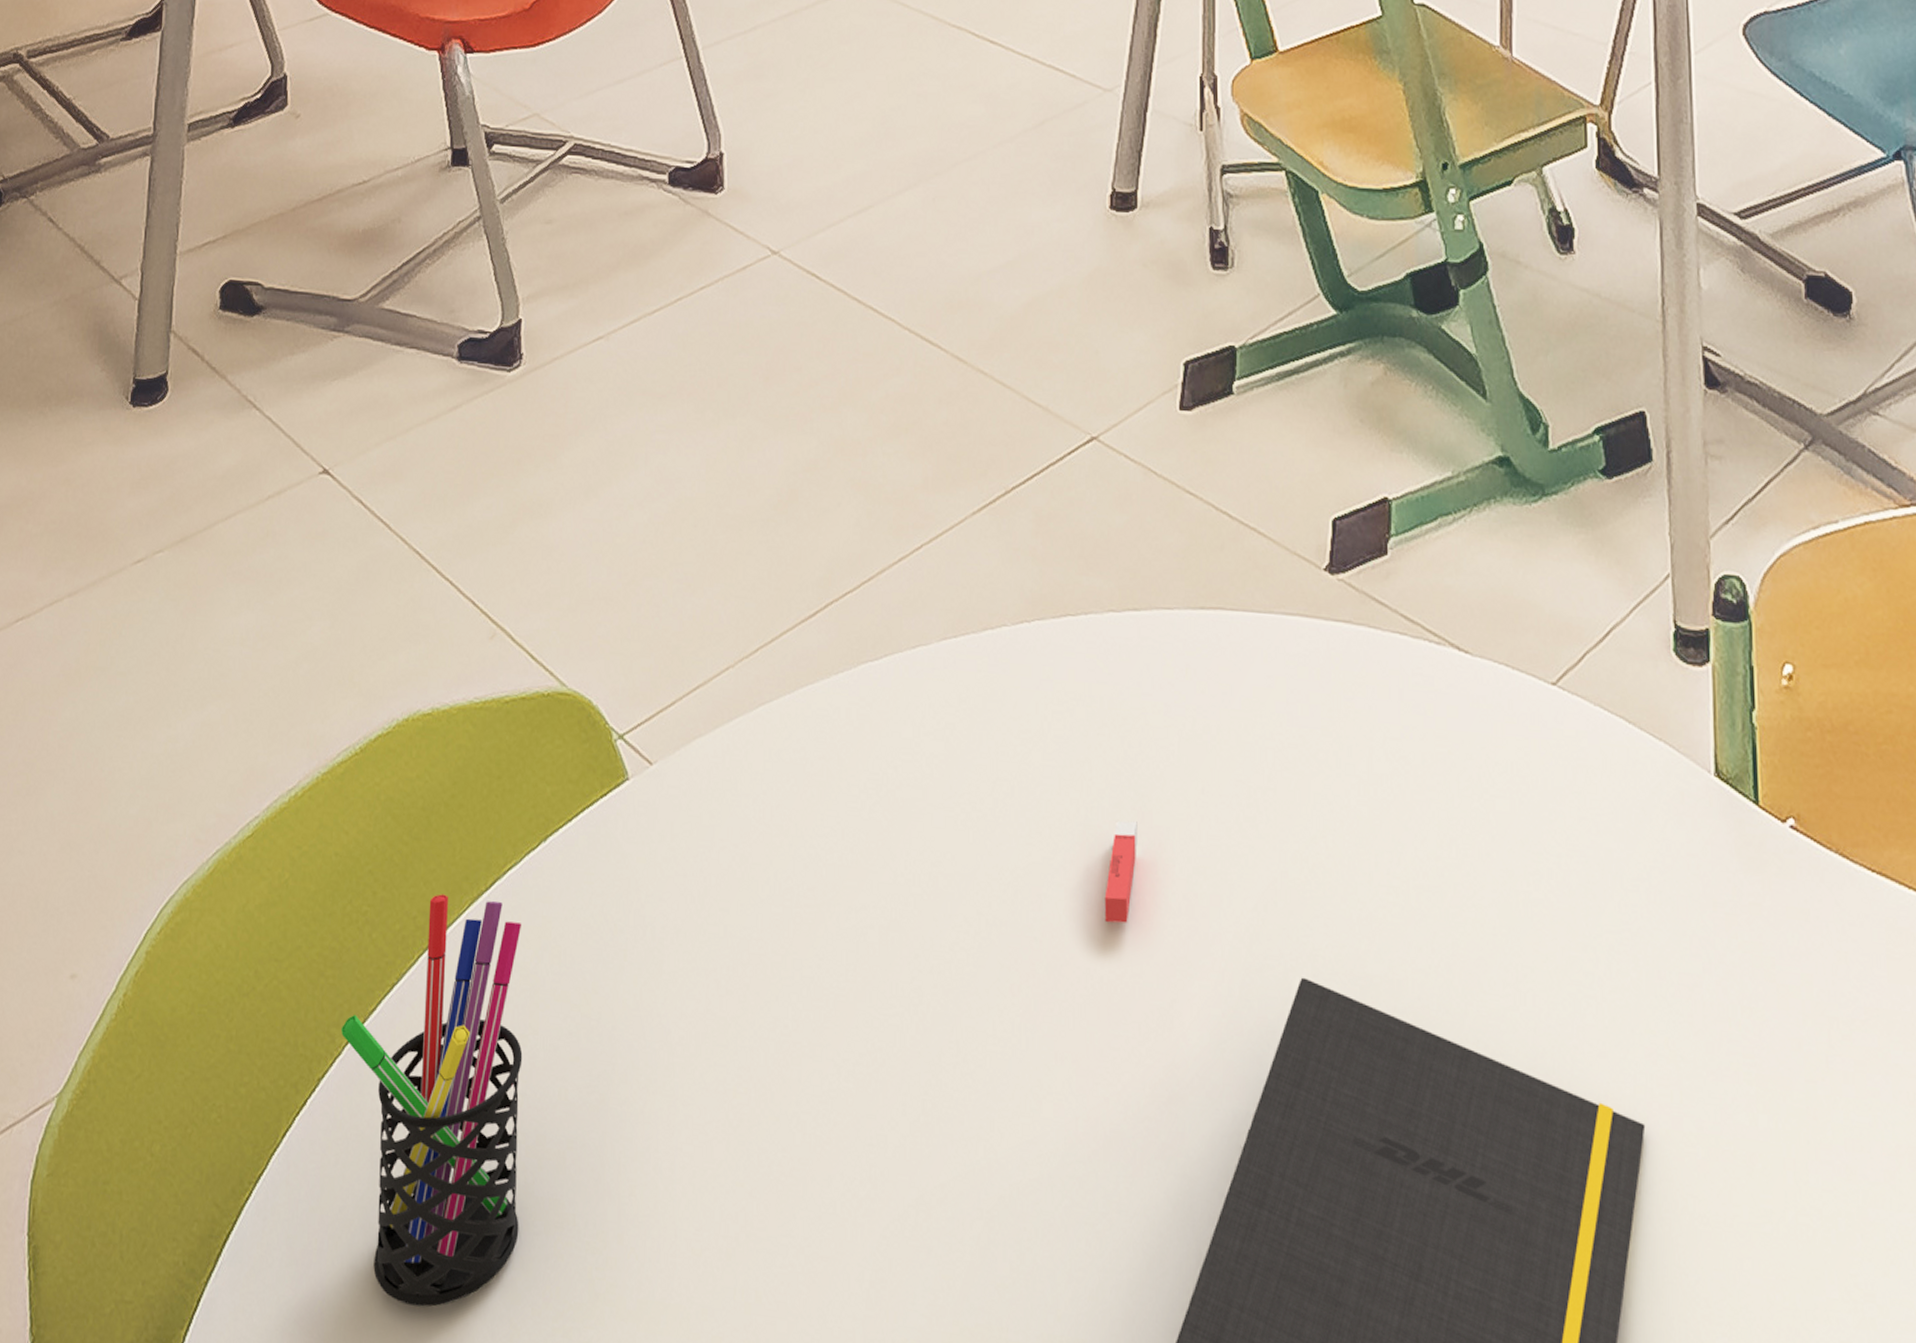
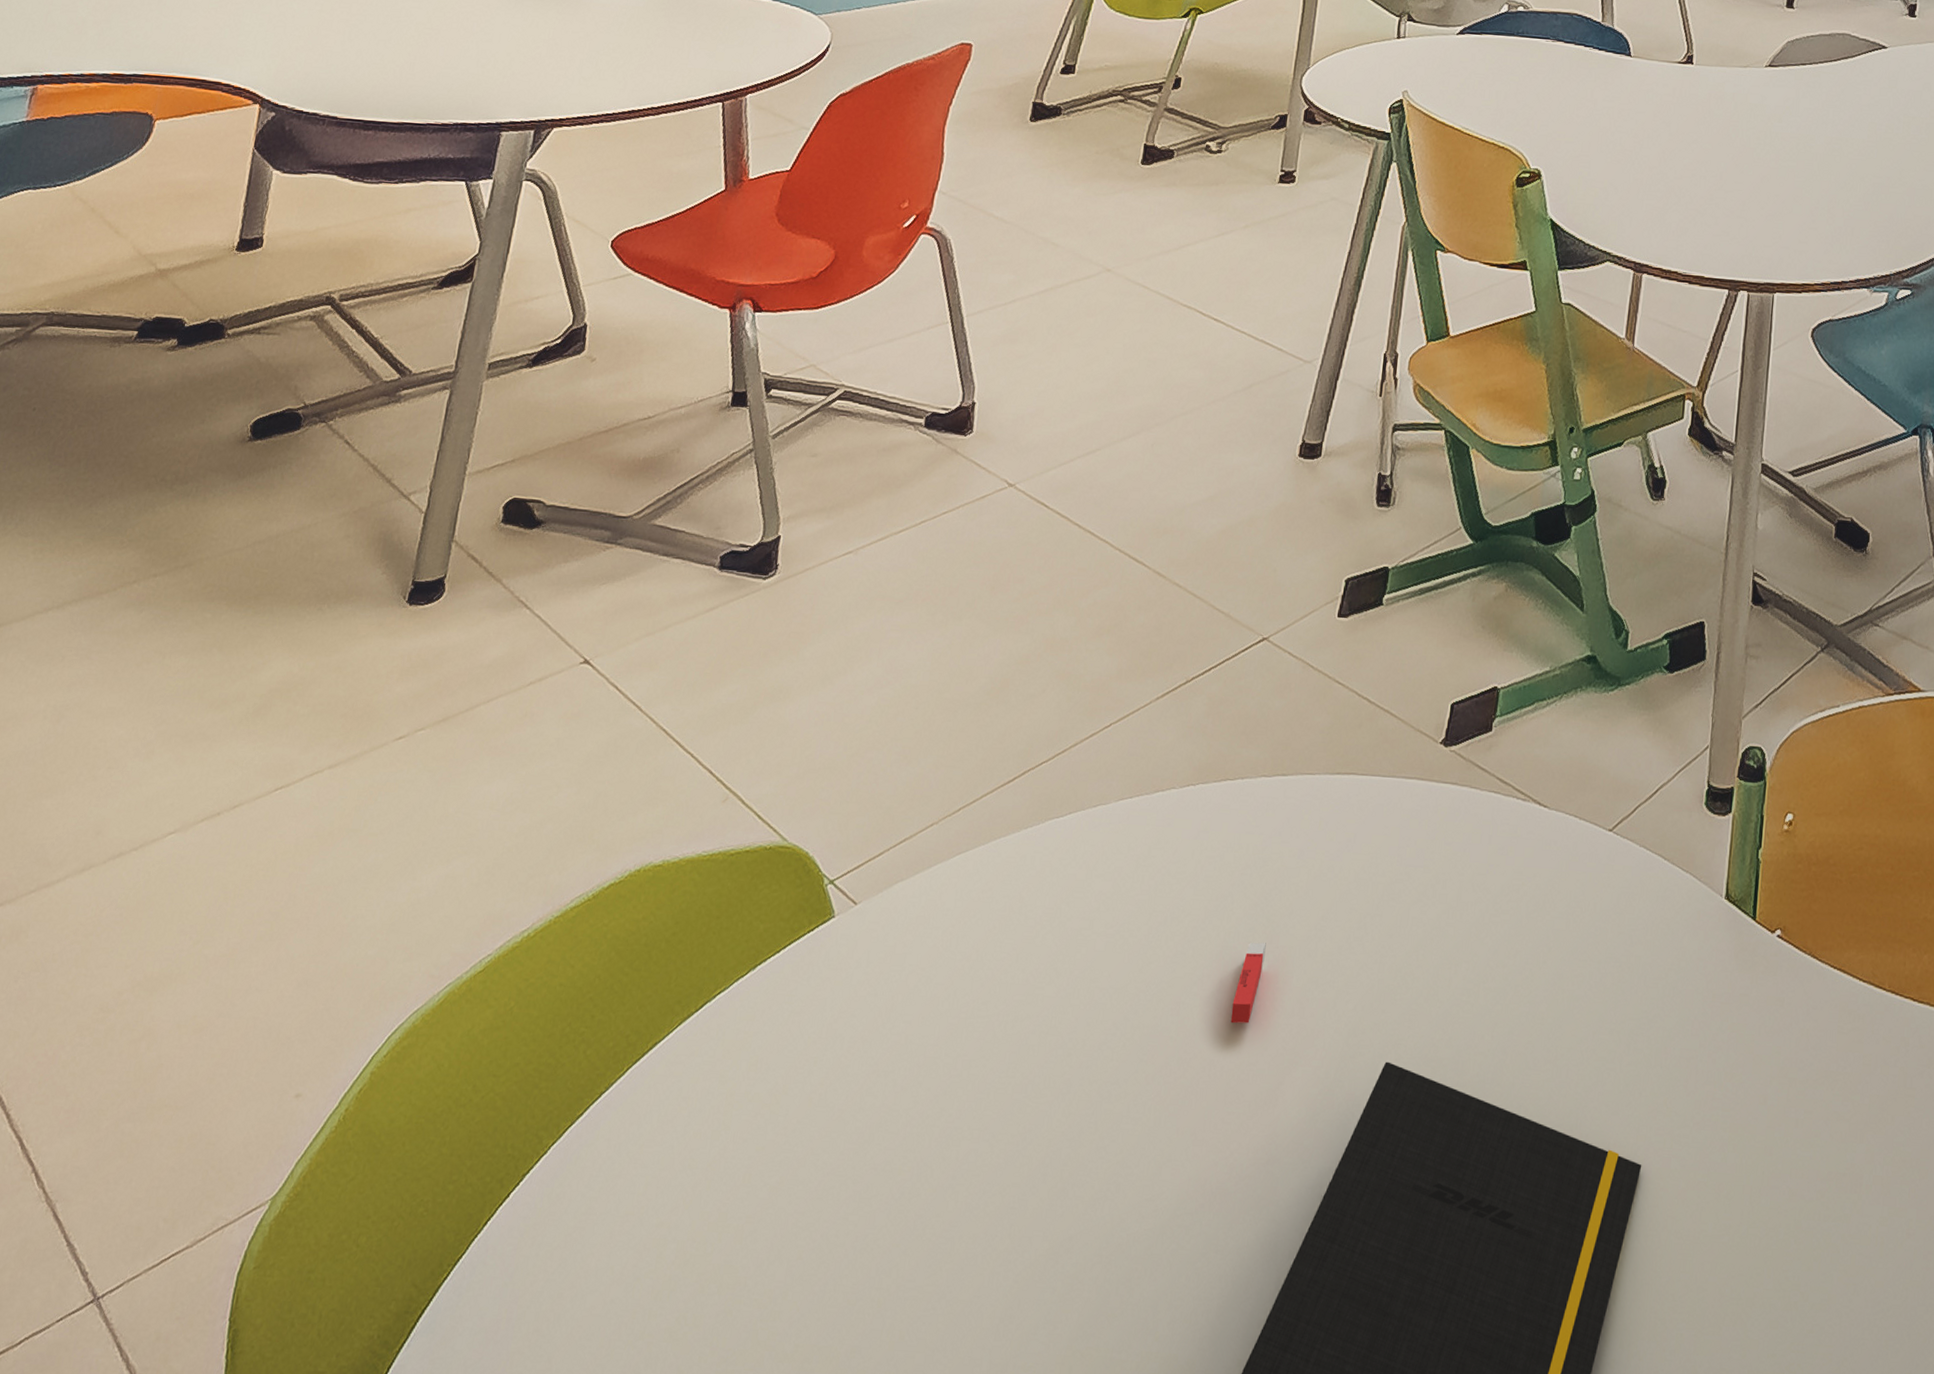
pen holder: present [341,894,523,1307] -> none [549,1016,726,1361]

